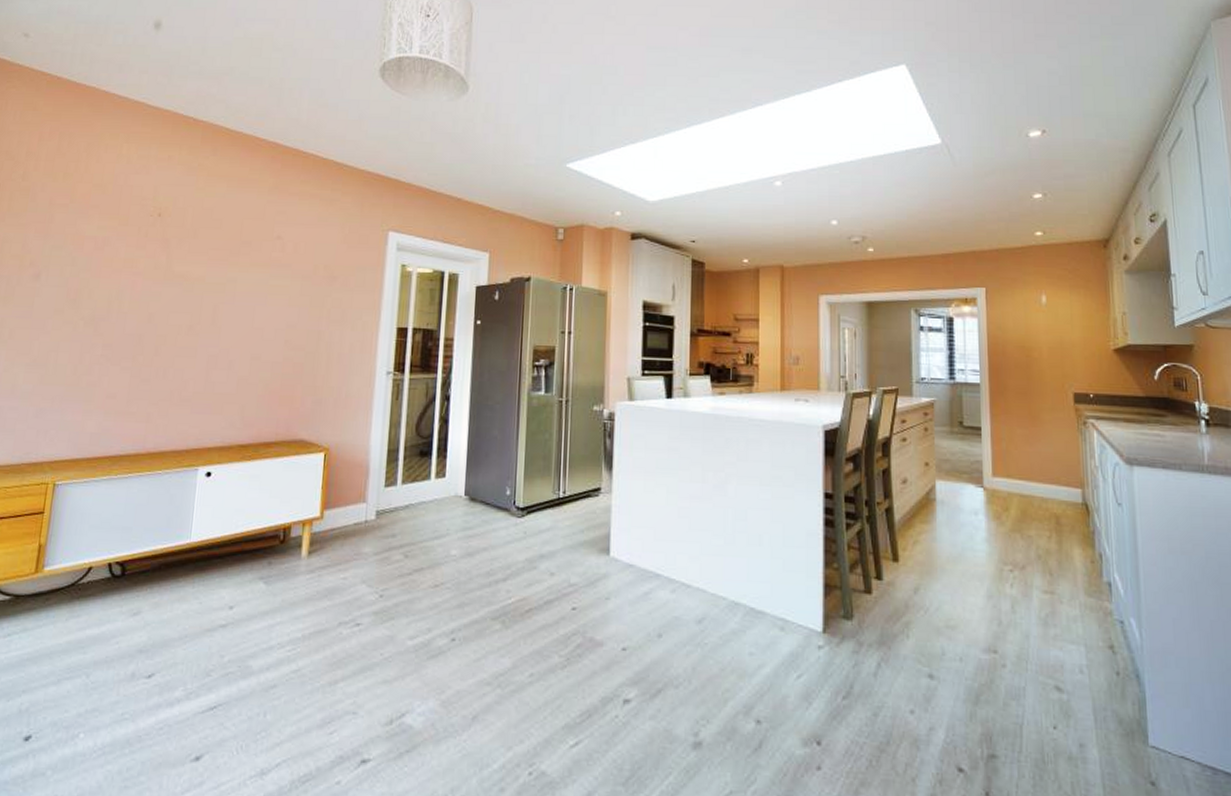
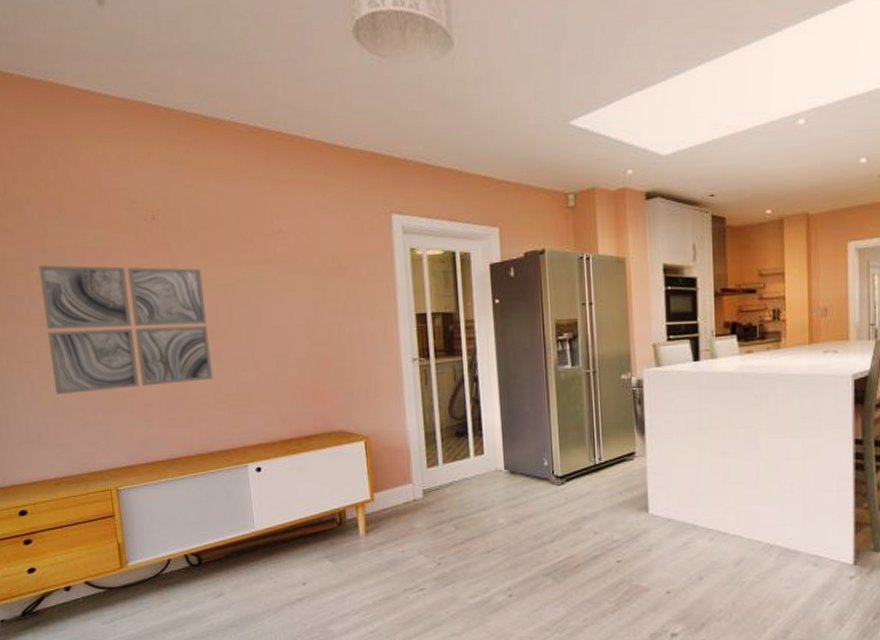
wall art: none [18,248,194,378] -> present [38,264,213,394]

